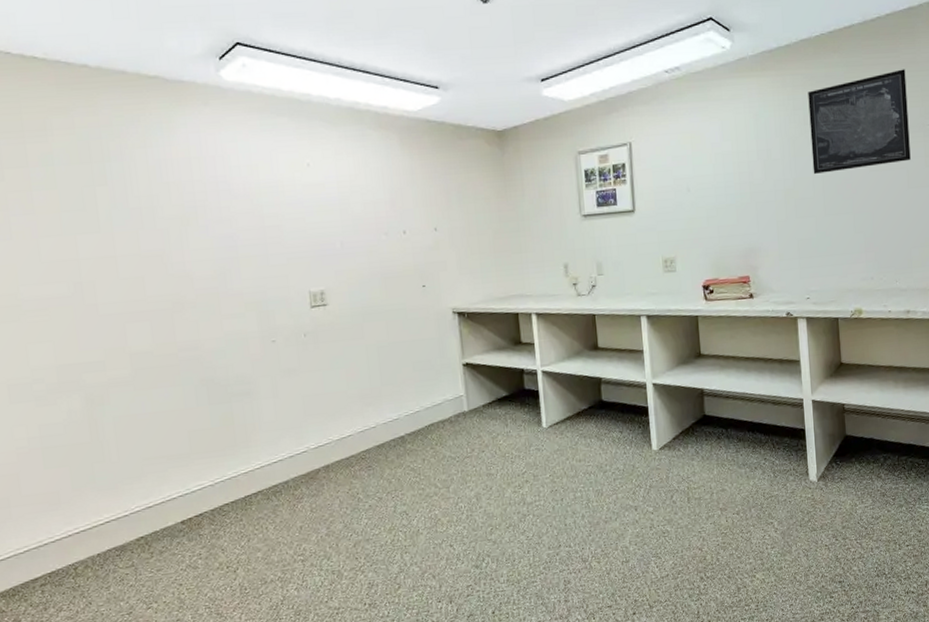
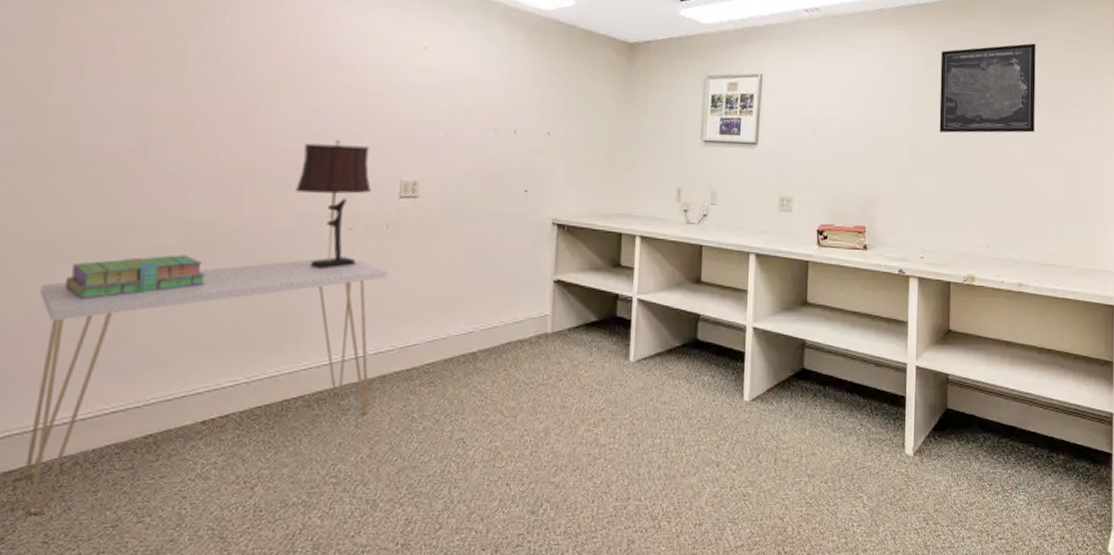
console table: none [22,367,320,611] -> present [24,257,387,514]
stack of books: none [41,382,159,432] -> present [64,254,206,300]
table lamp: none [218,261,285,381] -> present [296,139,371,270]

